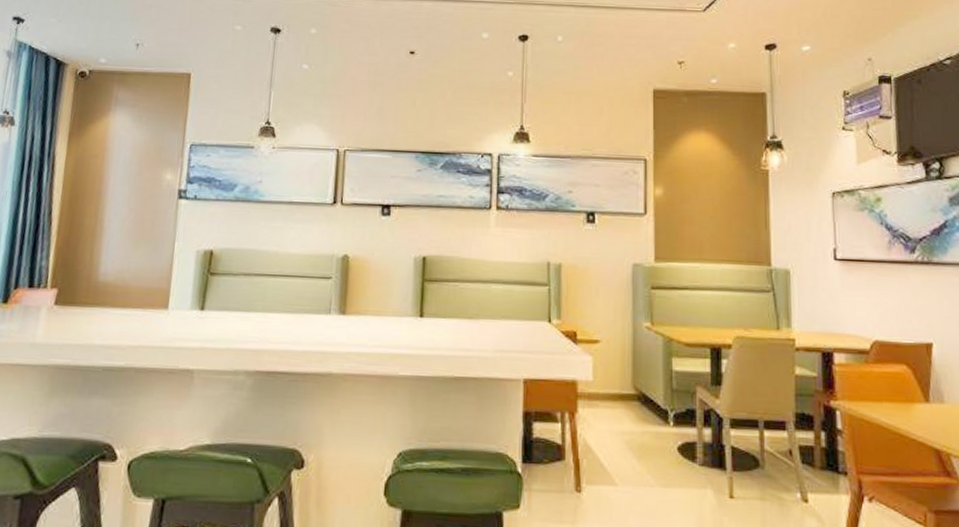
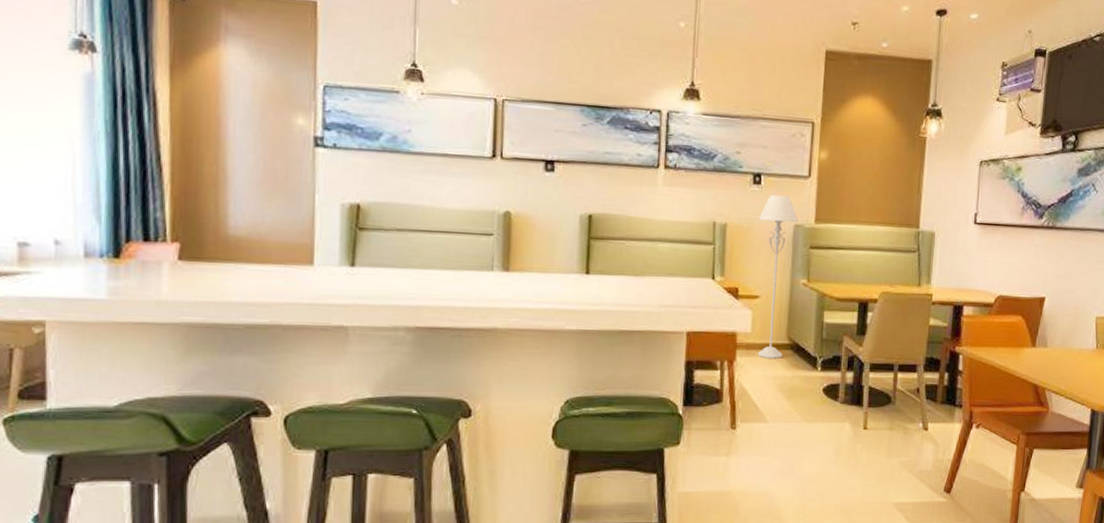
floor lamp: none [594,233,637,412] -> present [758,195,798,360]

